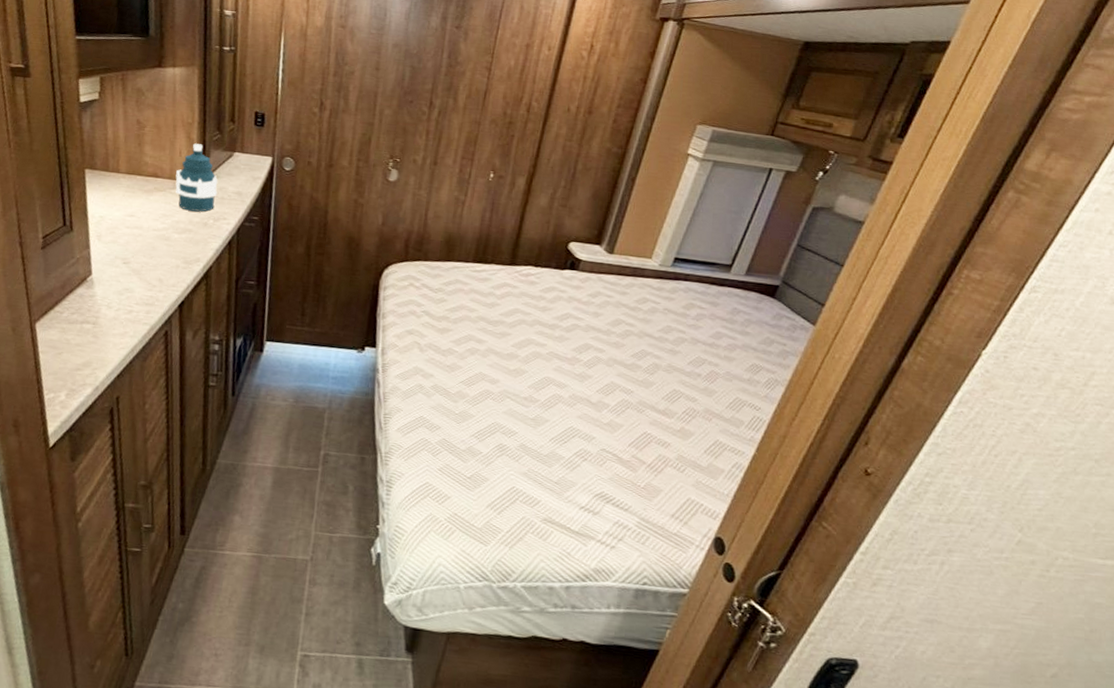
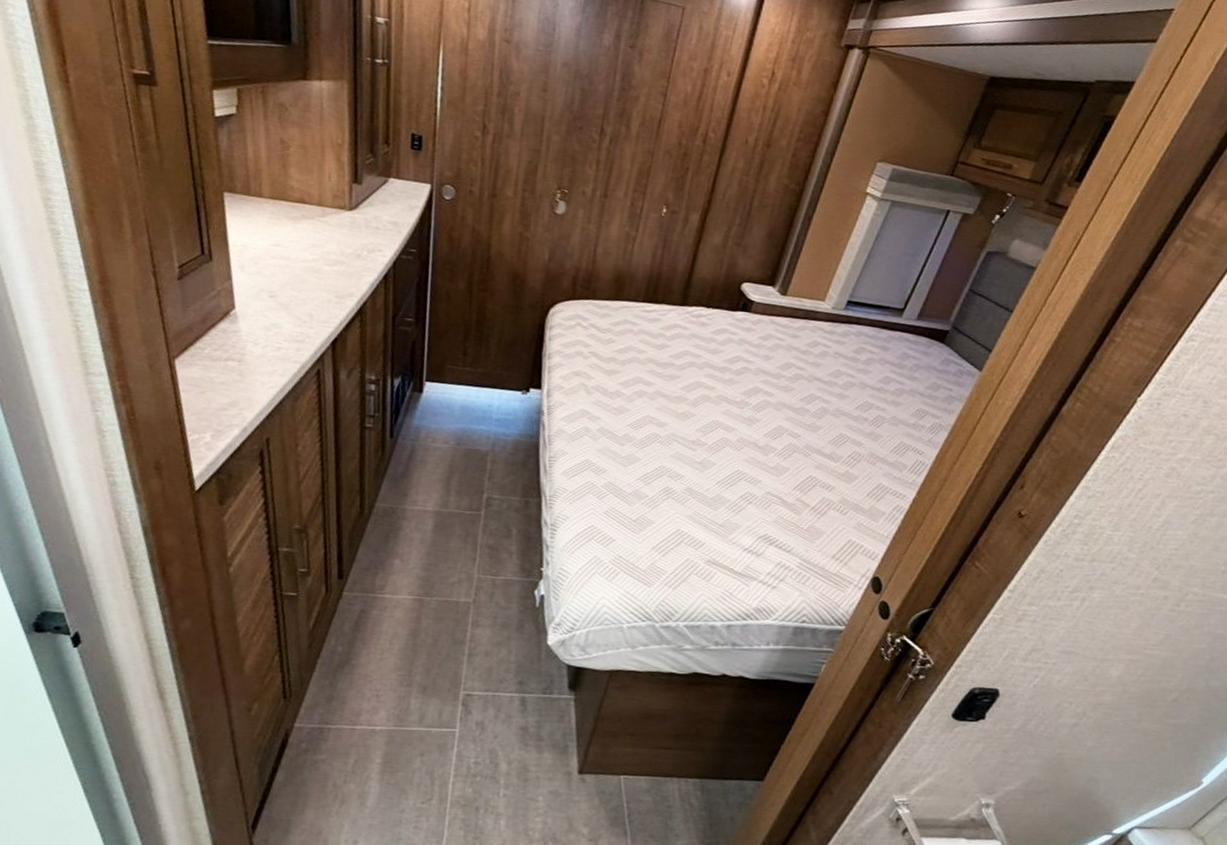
water bottle: present [175,143,218,212] -> none [325,167,372,243]

